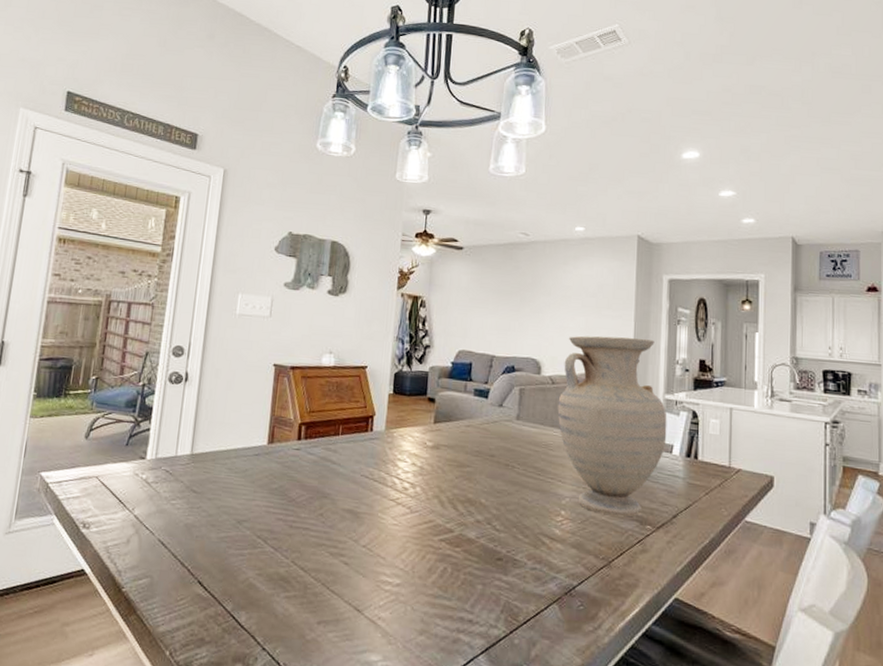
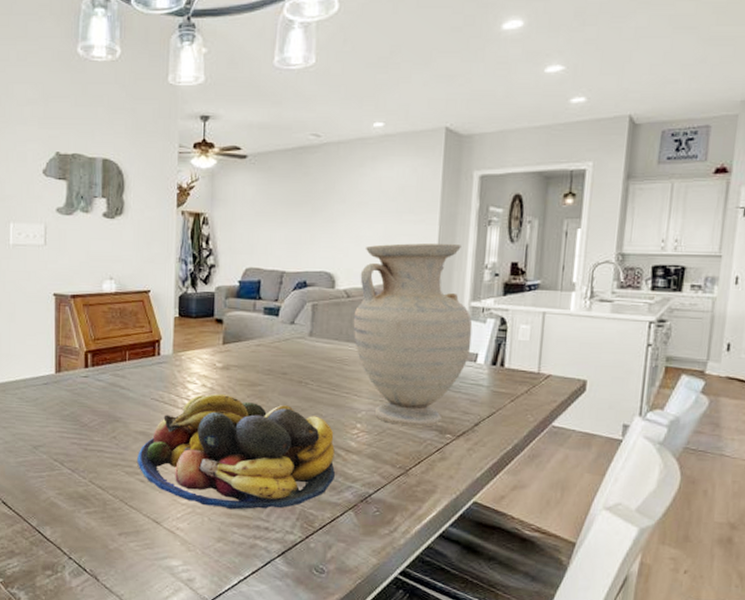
fruit bowl: none [342,473,540,599] -> present [137,393,335,510]

